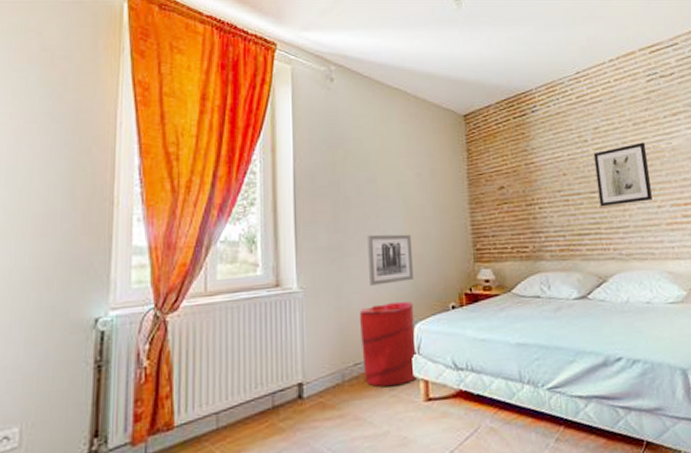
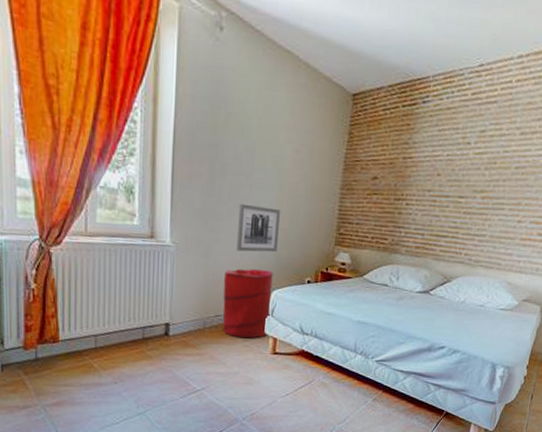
wall art: present [593,142,652,207] -> none [464,153,527,215]

